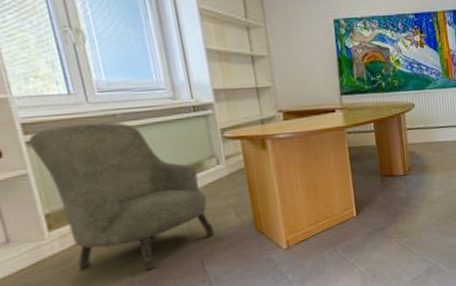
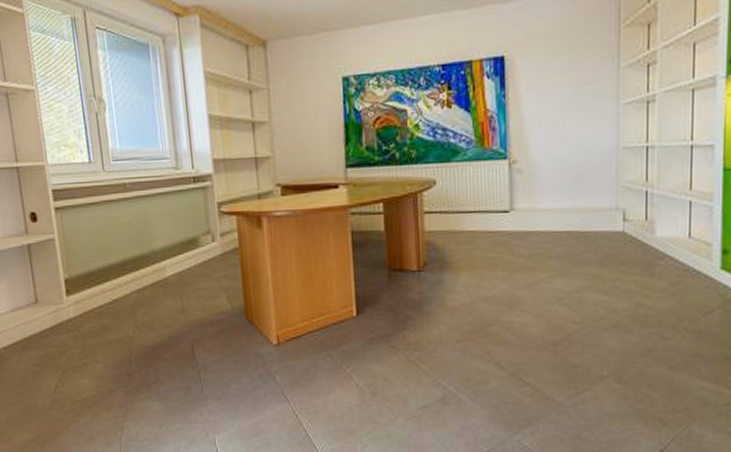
armchair: present [27,122,215,271] -> none [56,191,206,348]

